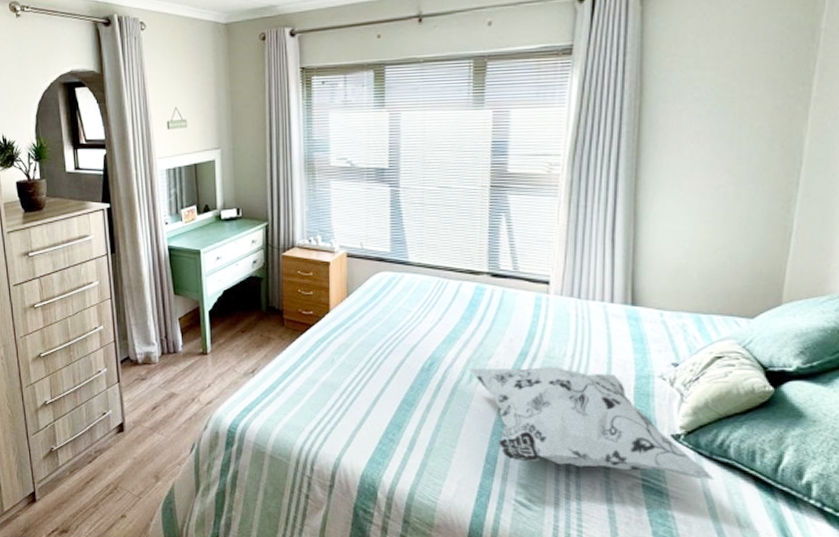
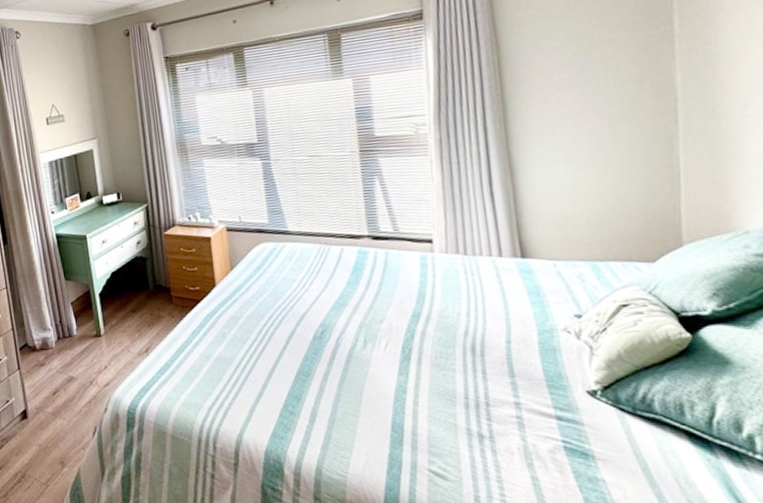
decorative pillow: present [468,367,713,480] -> none [361,327,641,438]

